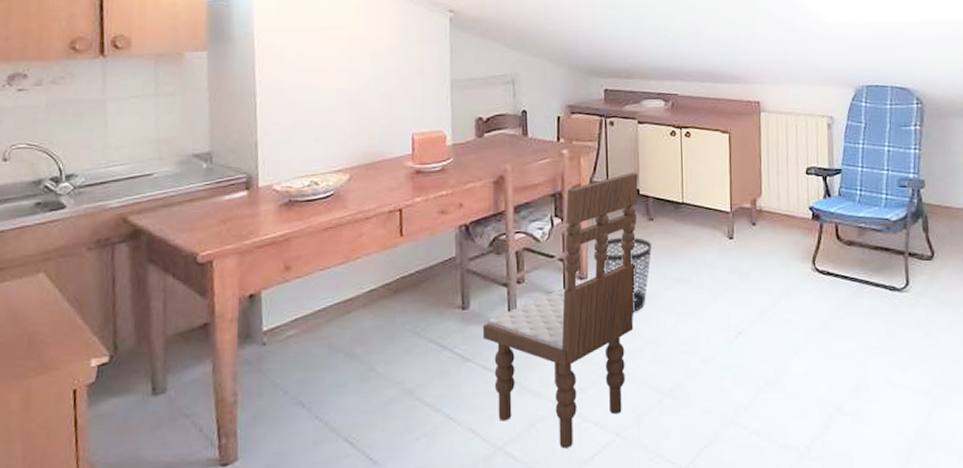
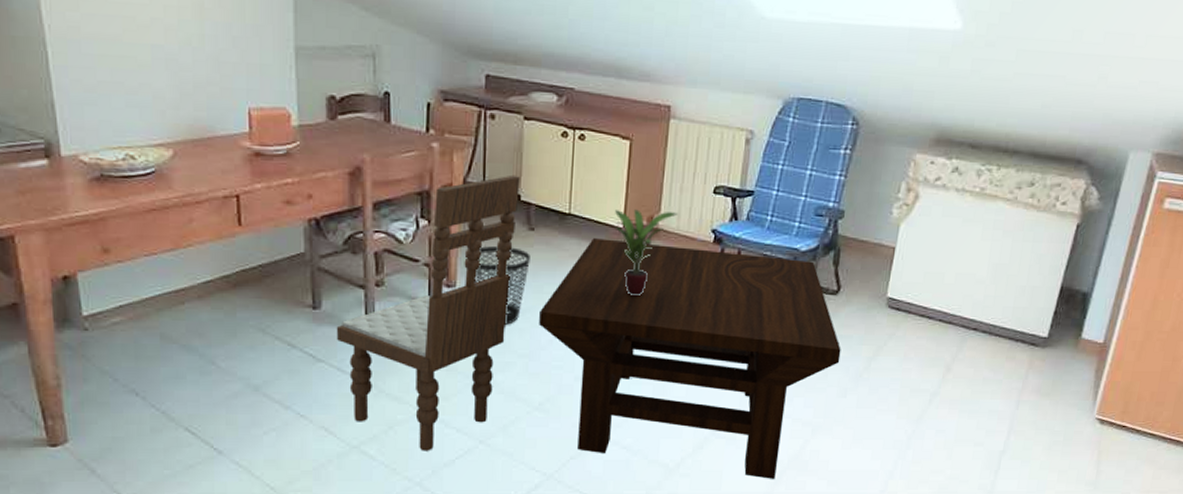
coffee table: none [663,223,947,458] -> present [539,238,841,479]
potted plant: none [722,194,777,276] -> present [614,209,678,297]

